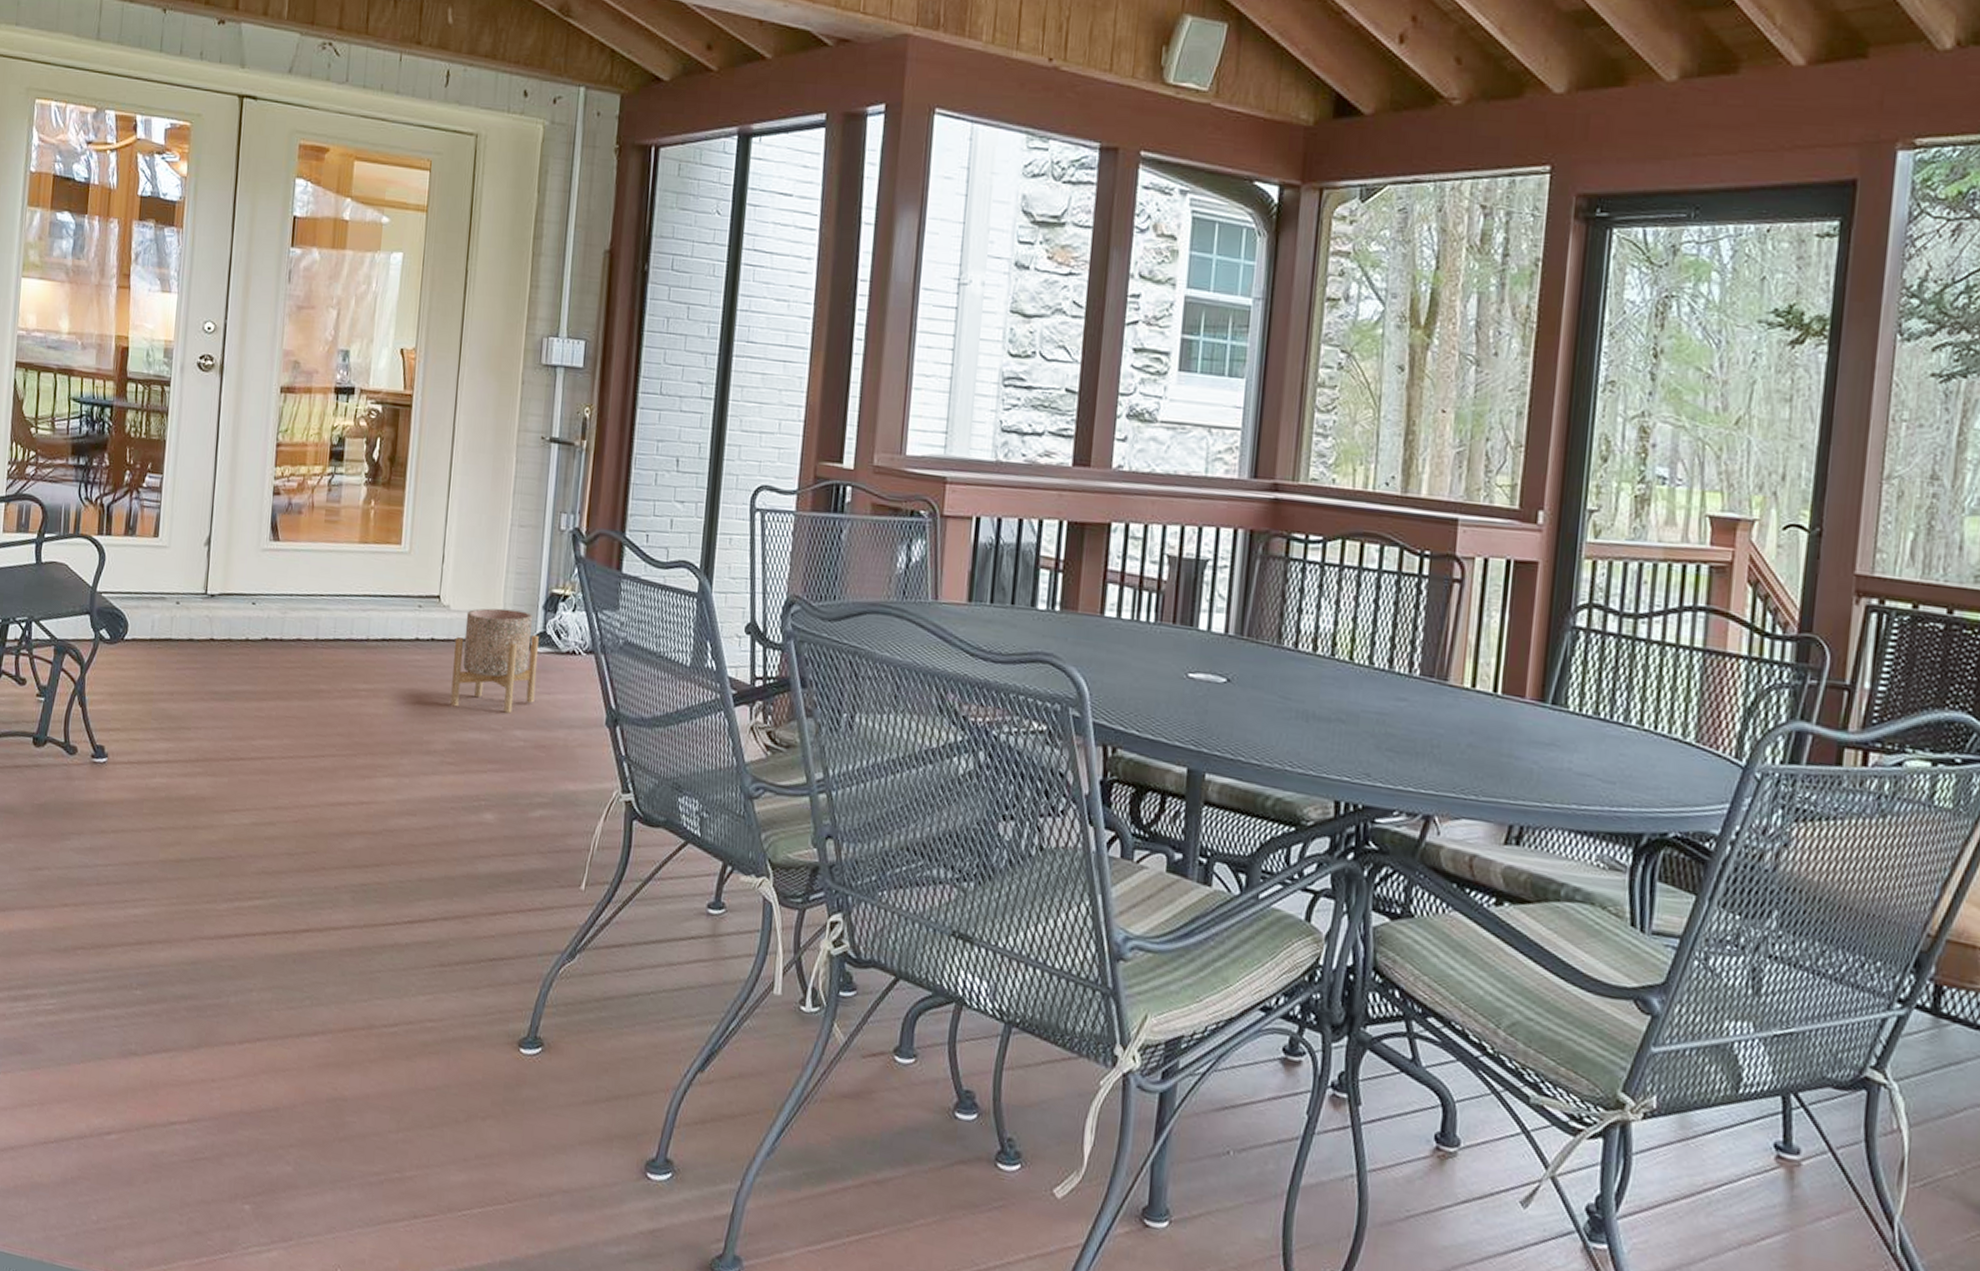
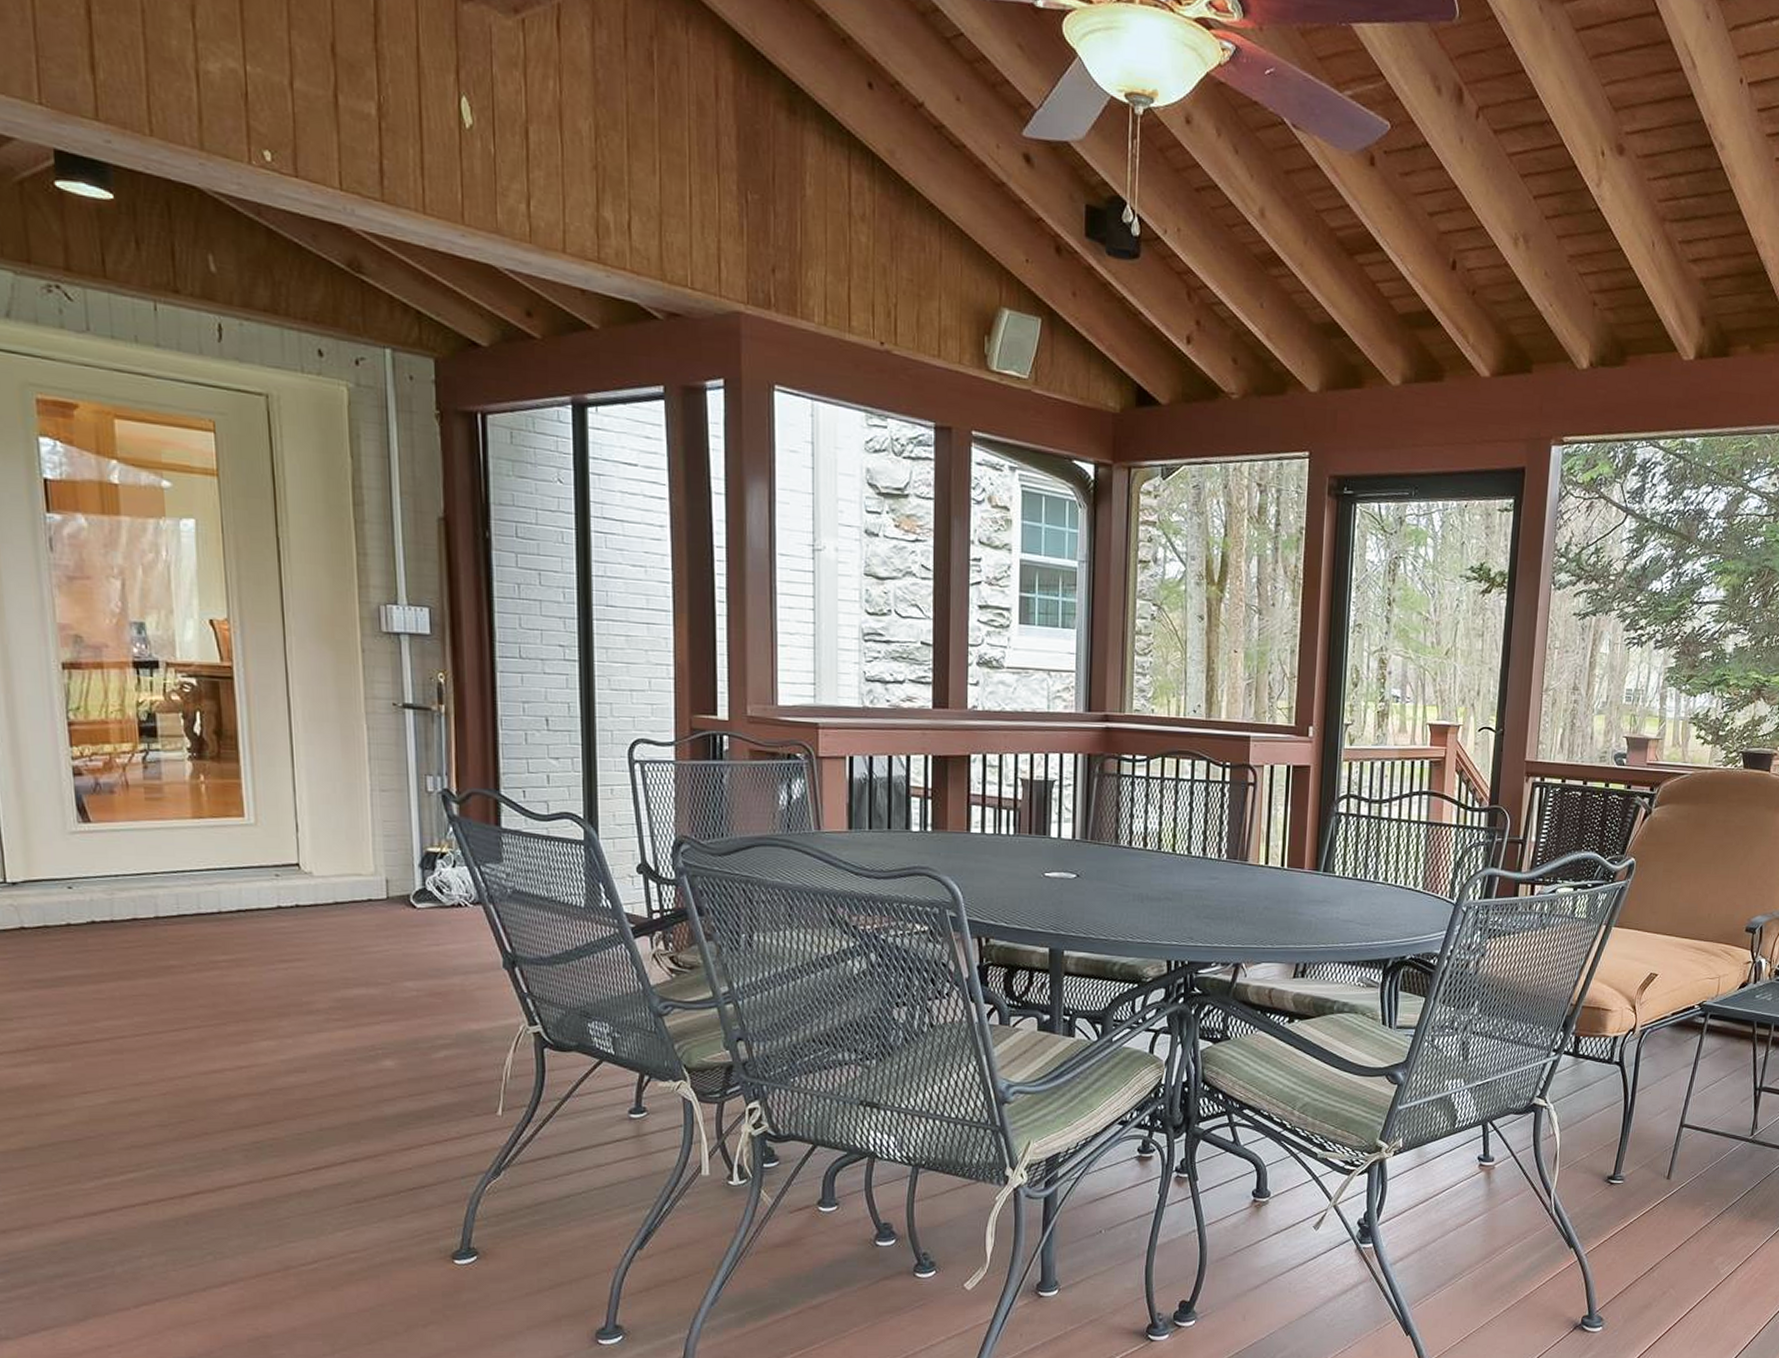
planter: present [450,608,540,714] -> none [323,870,423,967]

